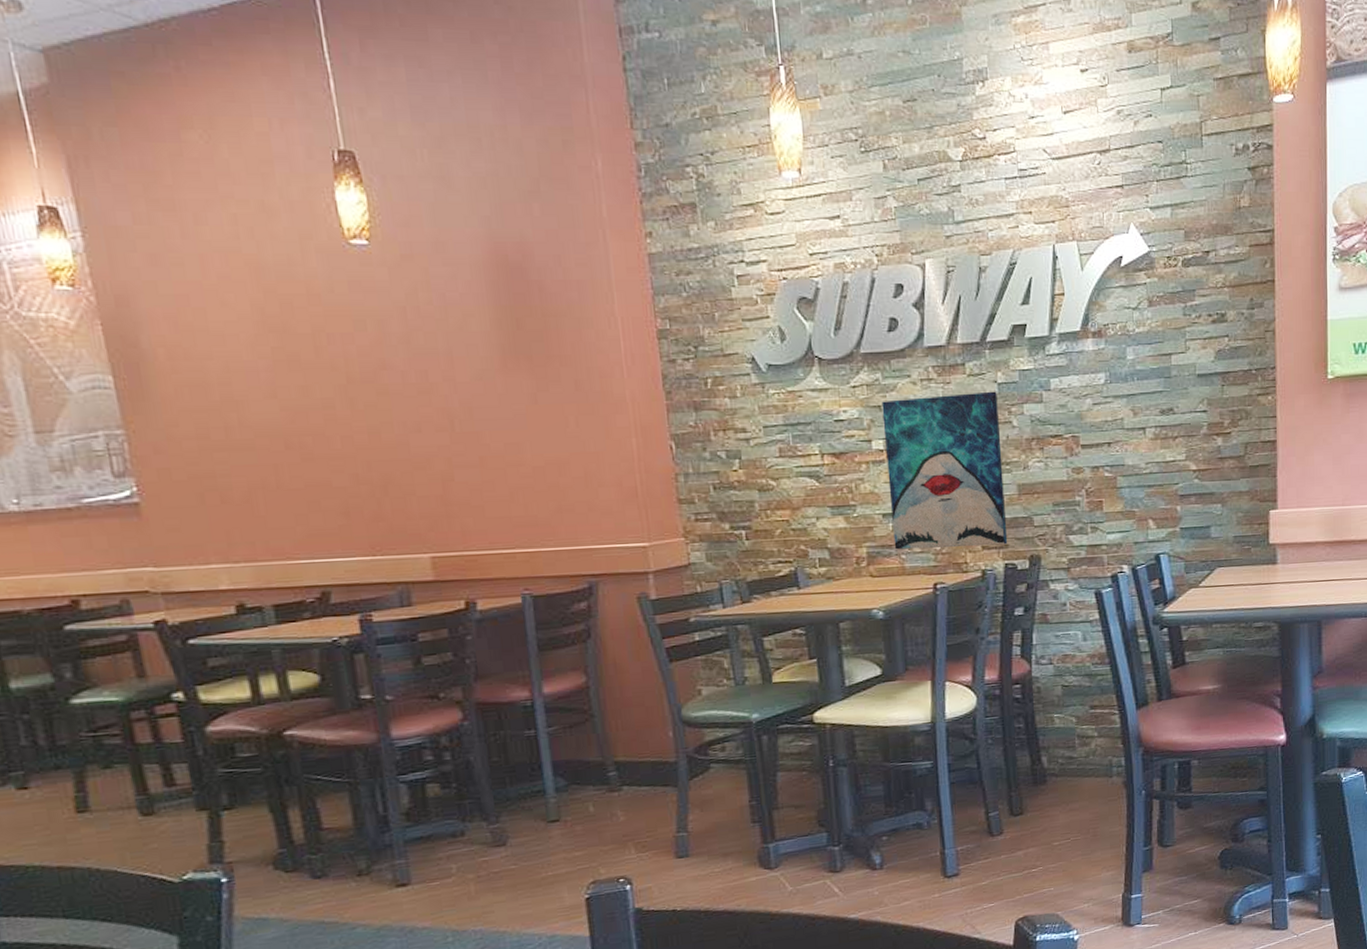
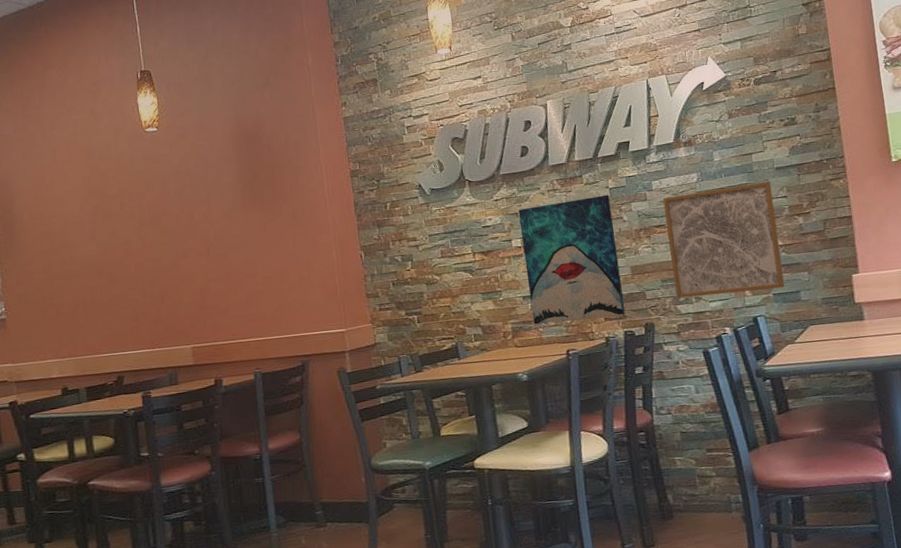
wall art: none [1062,390,1194,527] -> present [663,181,785,299]

